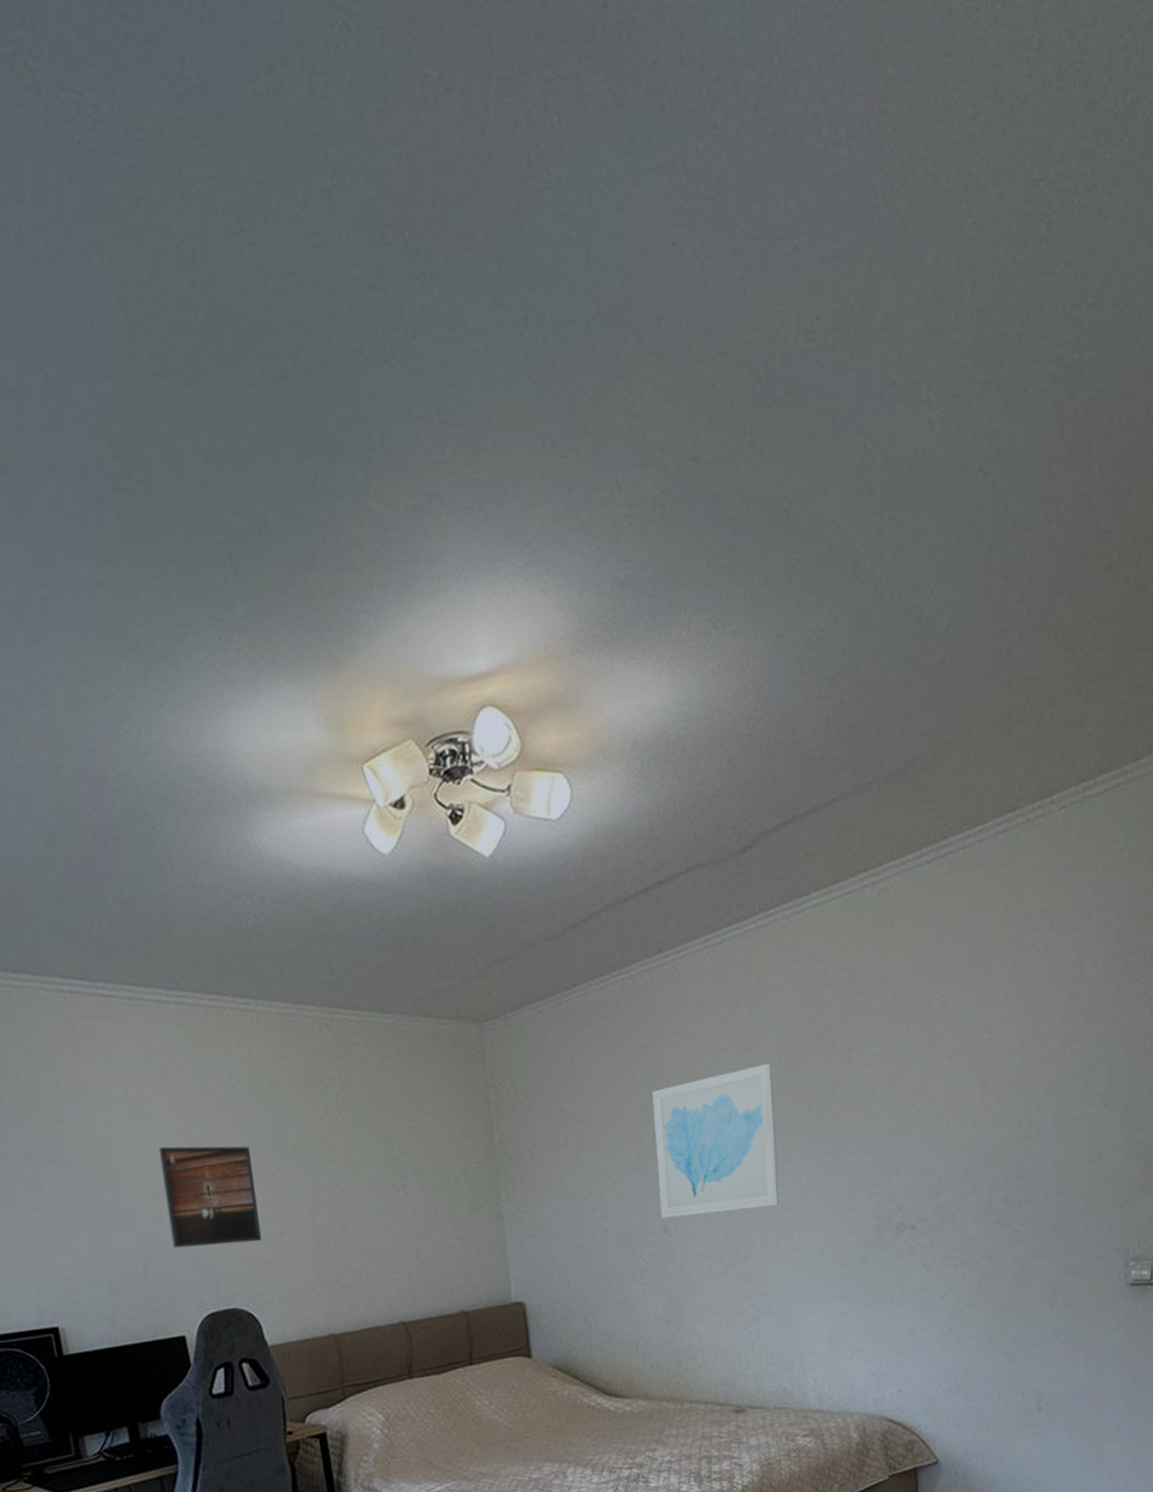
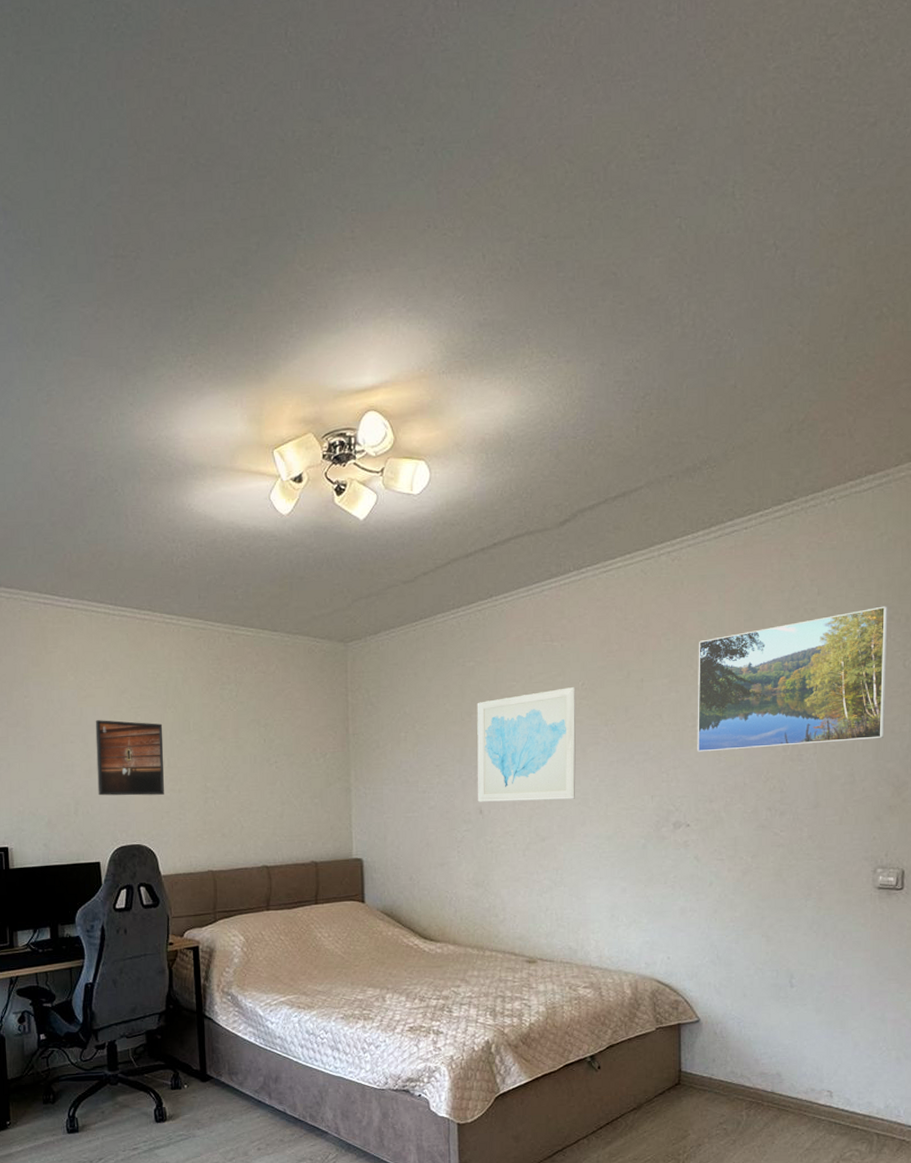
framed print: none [914,939,1132,1136] -> present [697,606,888,752]

